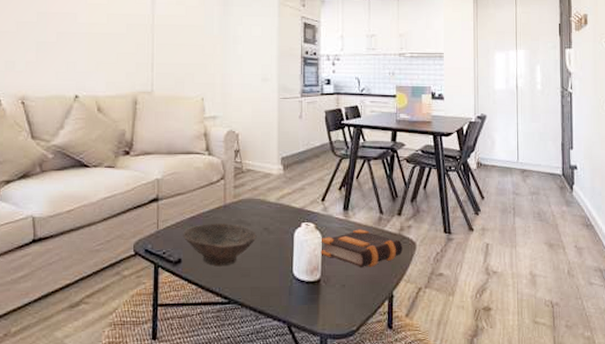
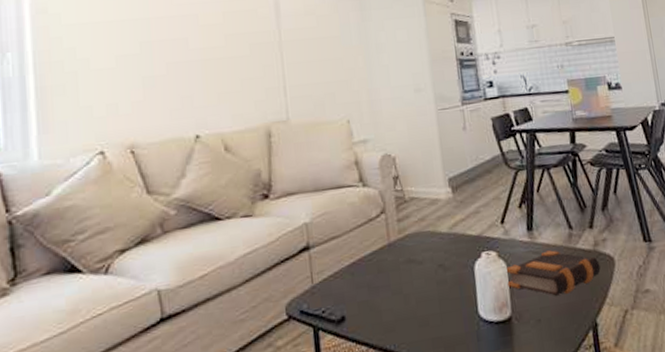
bowl: present [183,223,257,267] -> none [343,265,432,319]

